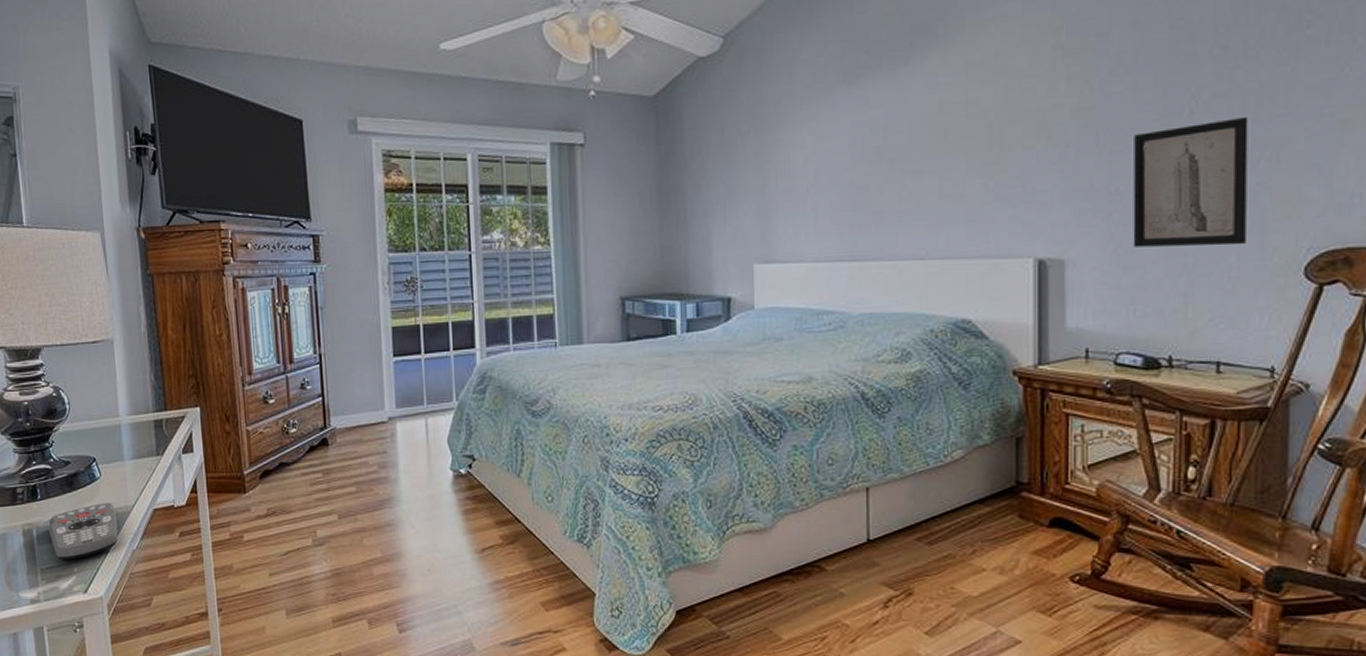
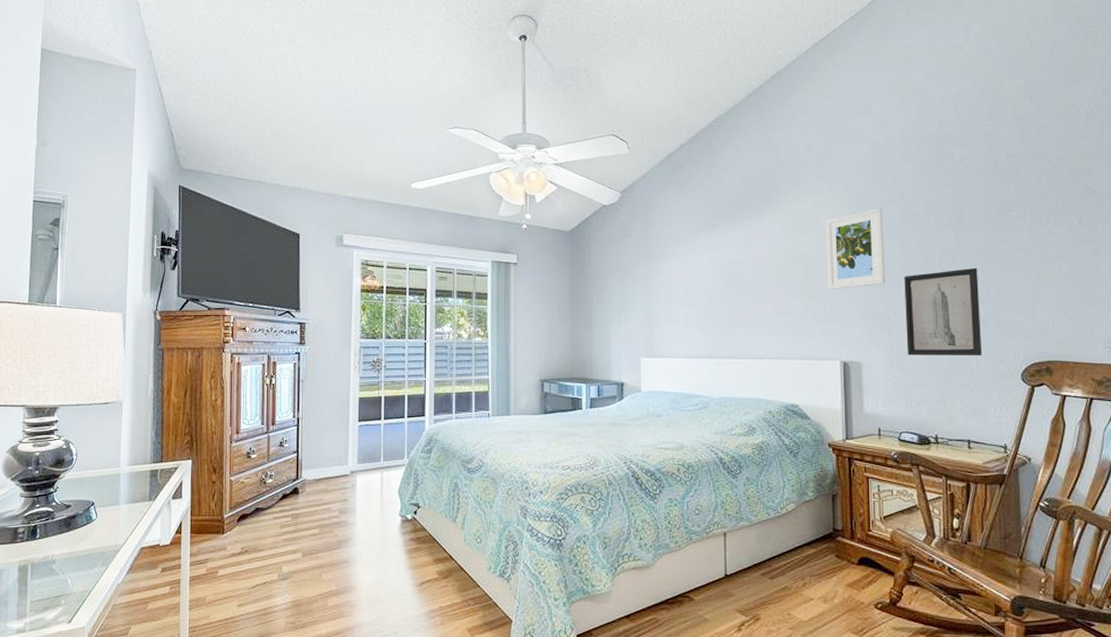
remote control: present [49,503,119,561] -> none [43,542,107,594]
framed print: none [1019,37,1107,161] -> present [825,208,886,291]

